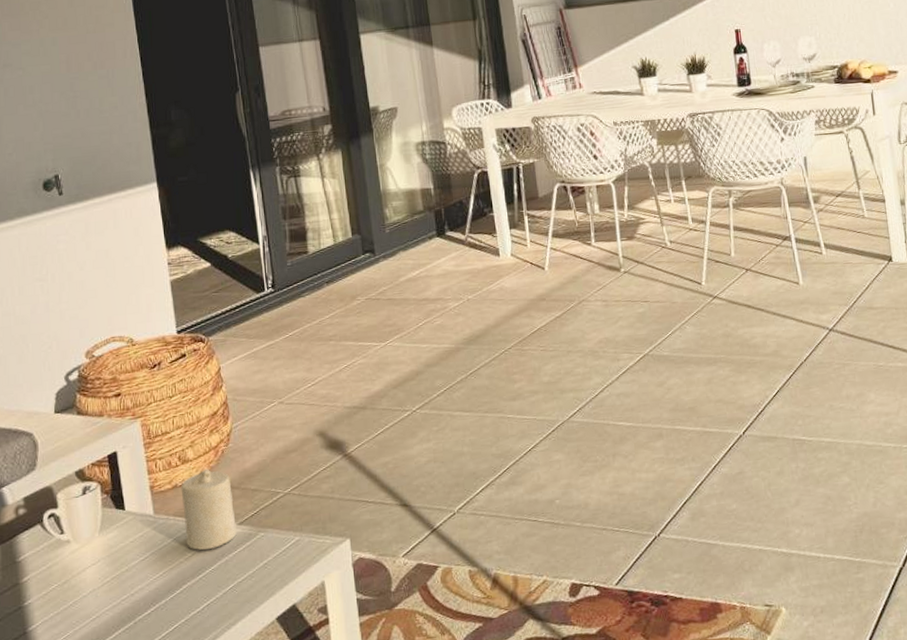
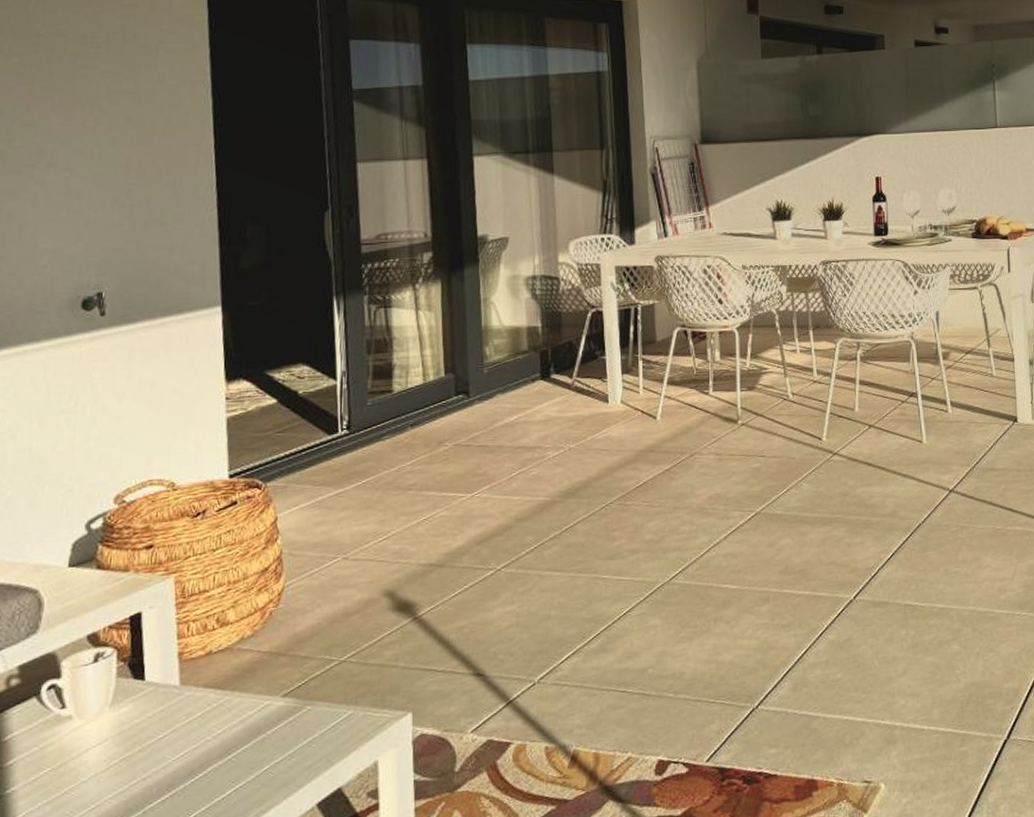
candle: present [181,469,237,550] -> none [216,632,279,727]

